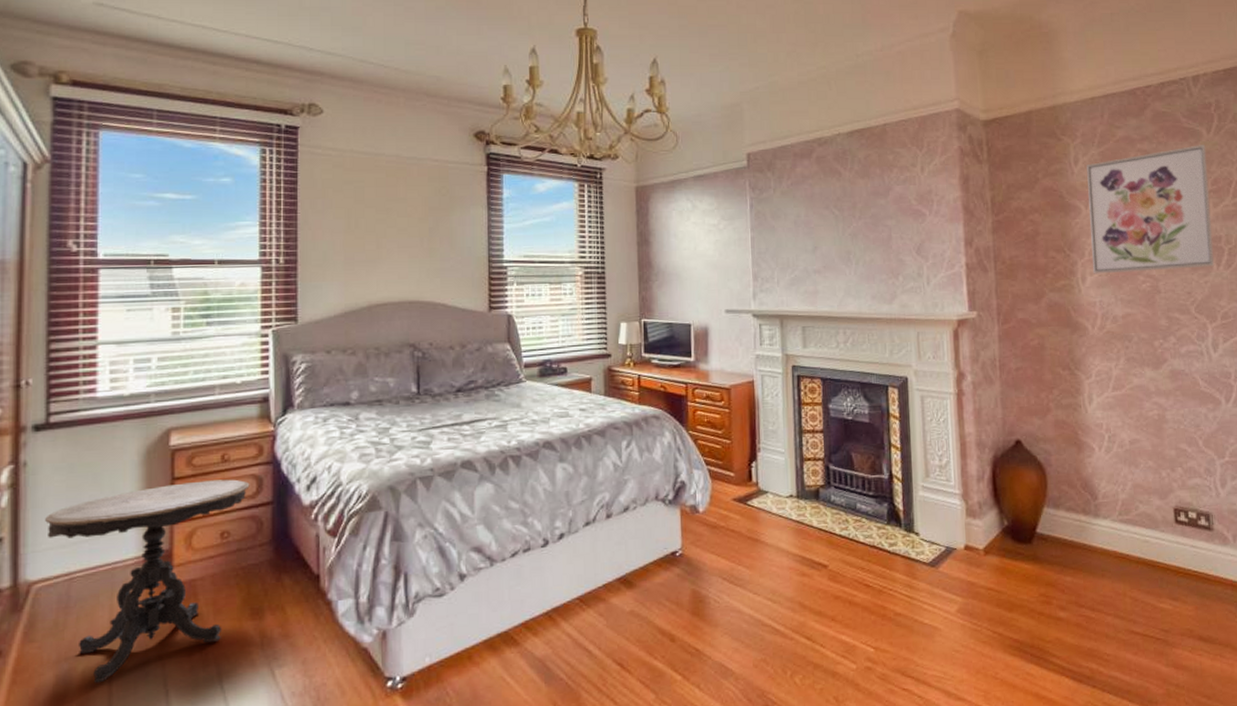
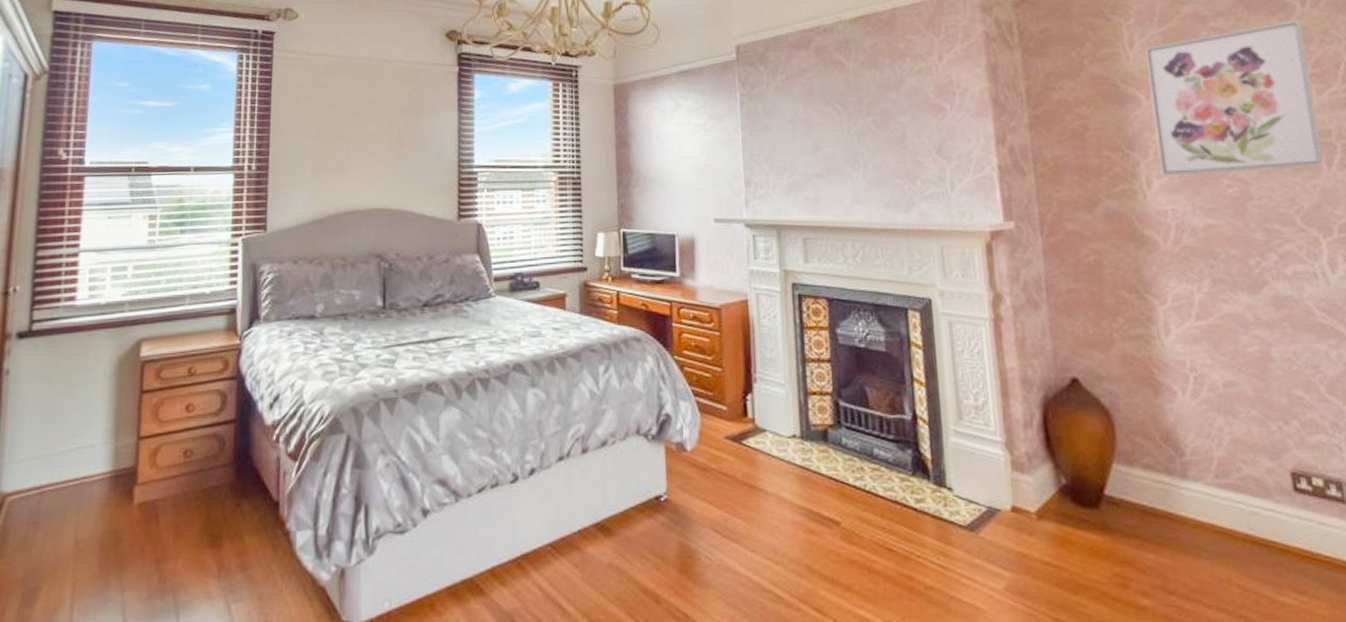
side table: present [45,479,250,683] -> none [22,394,214,606]

